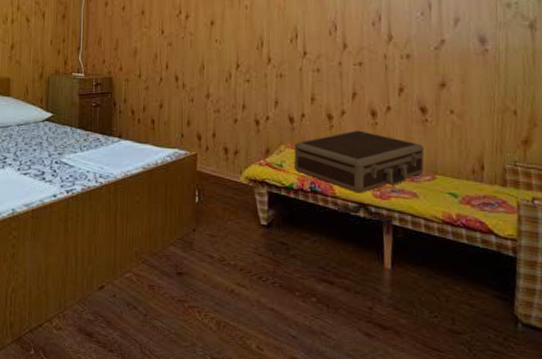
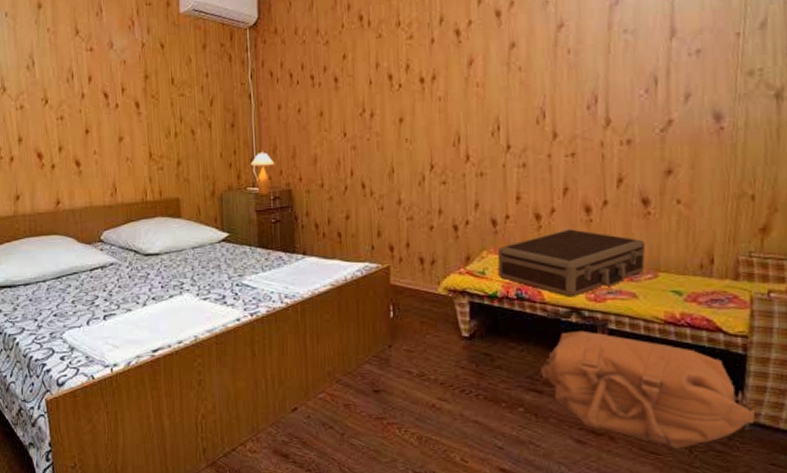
table lamp: none [77,40,99,81] -> present [250,150,275,195]
duffel bag: none [332,225,527,347] -> present [541,330,755,449]

